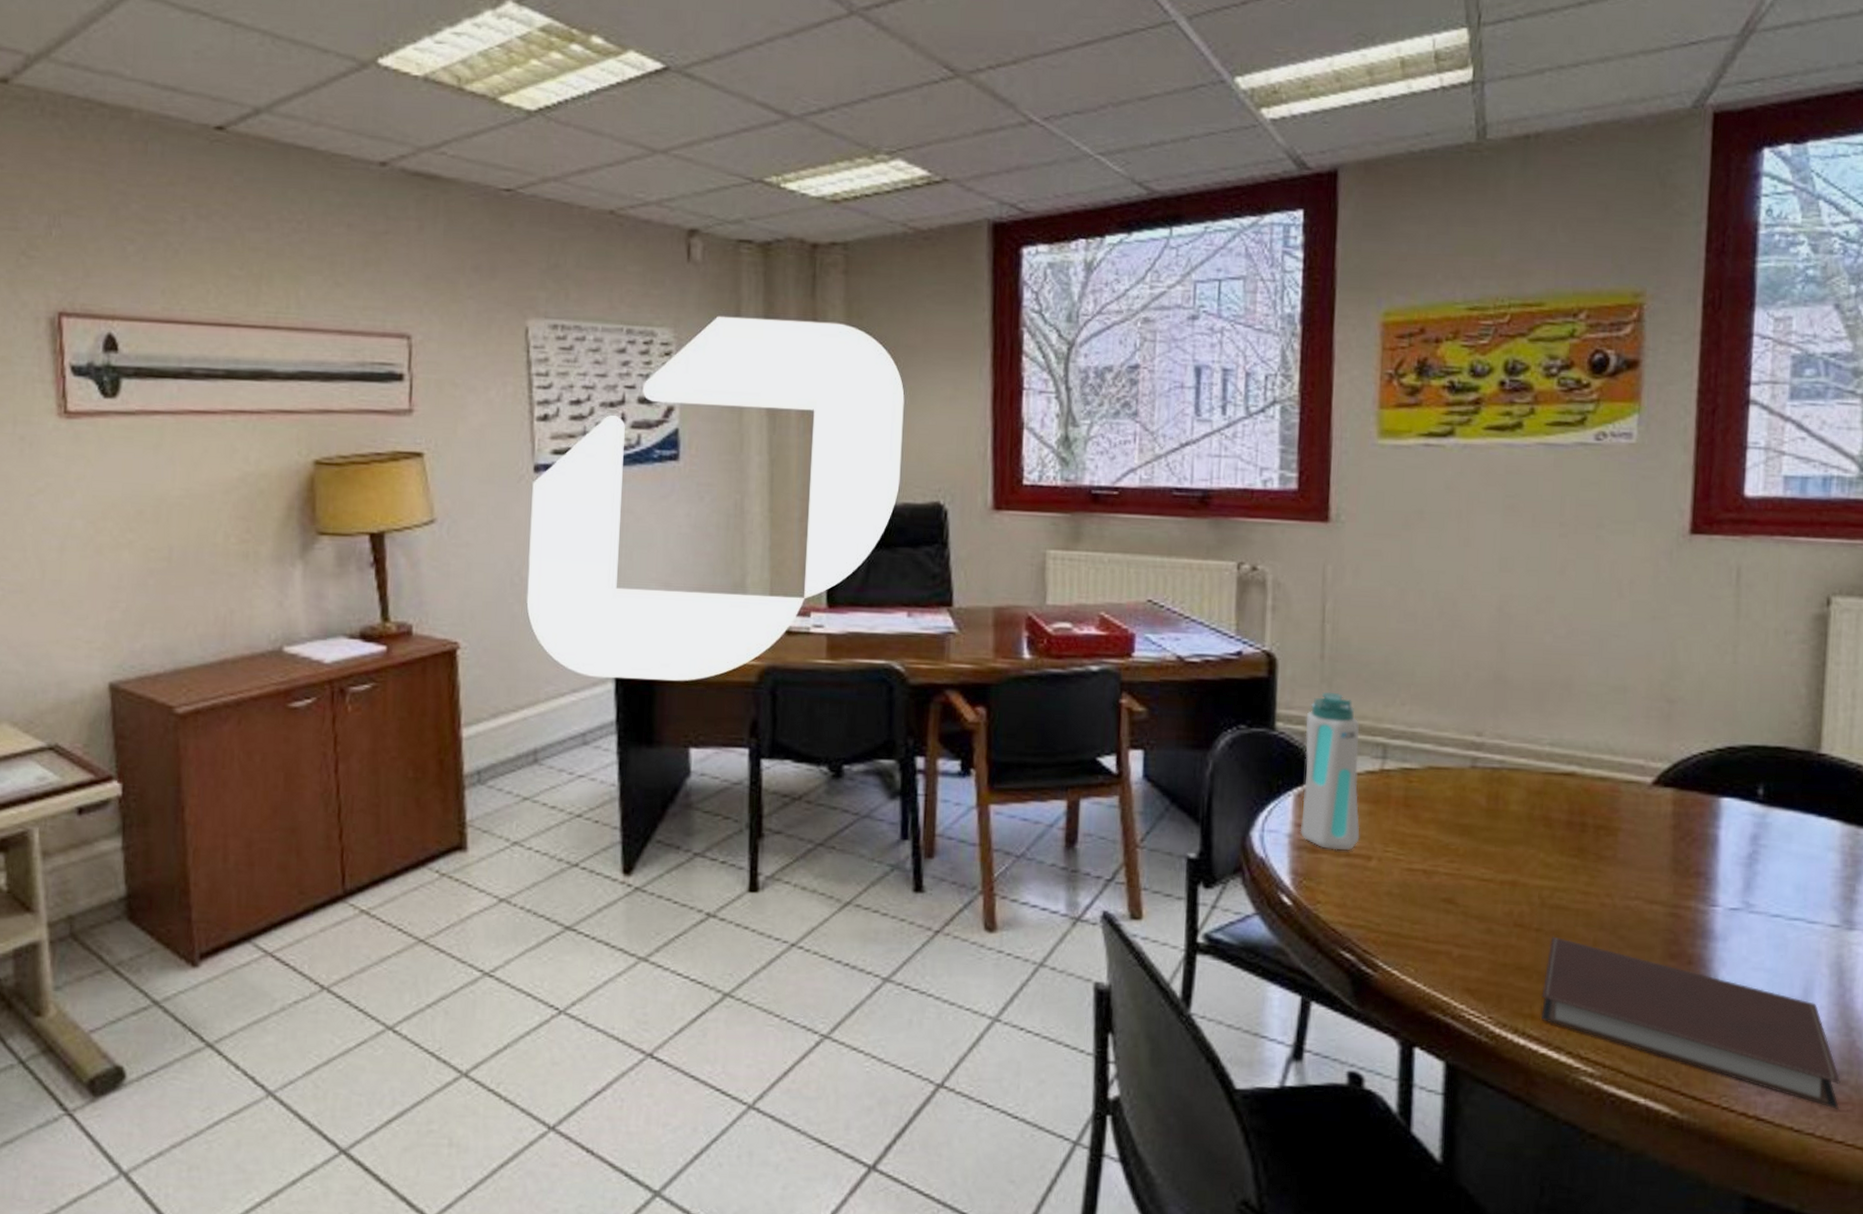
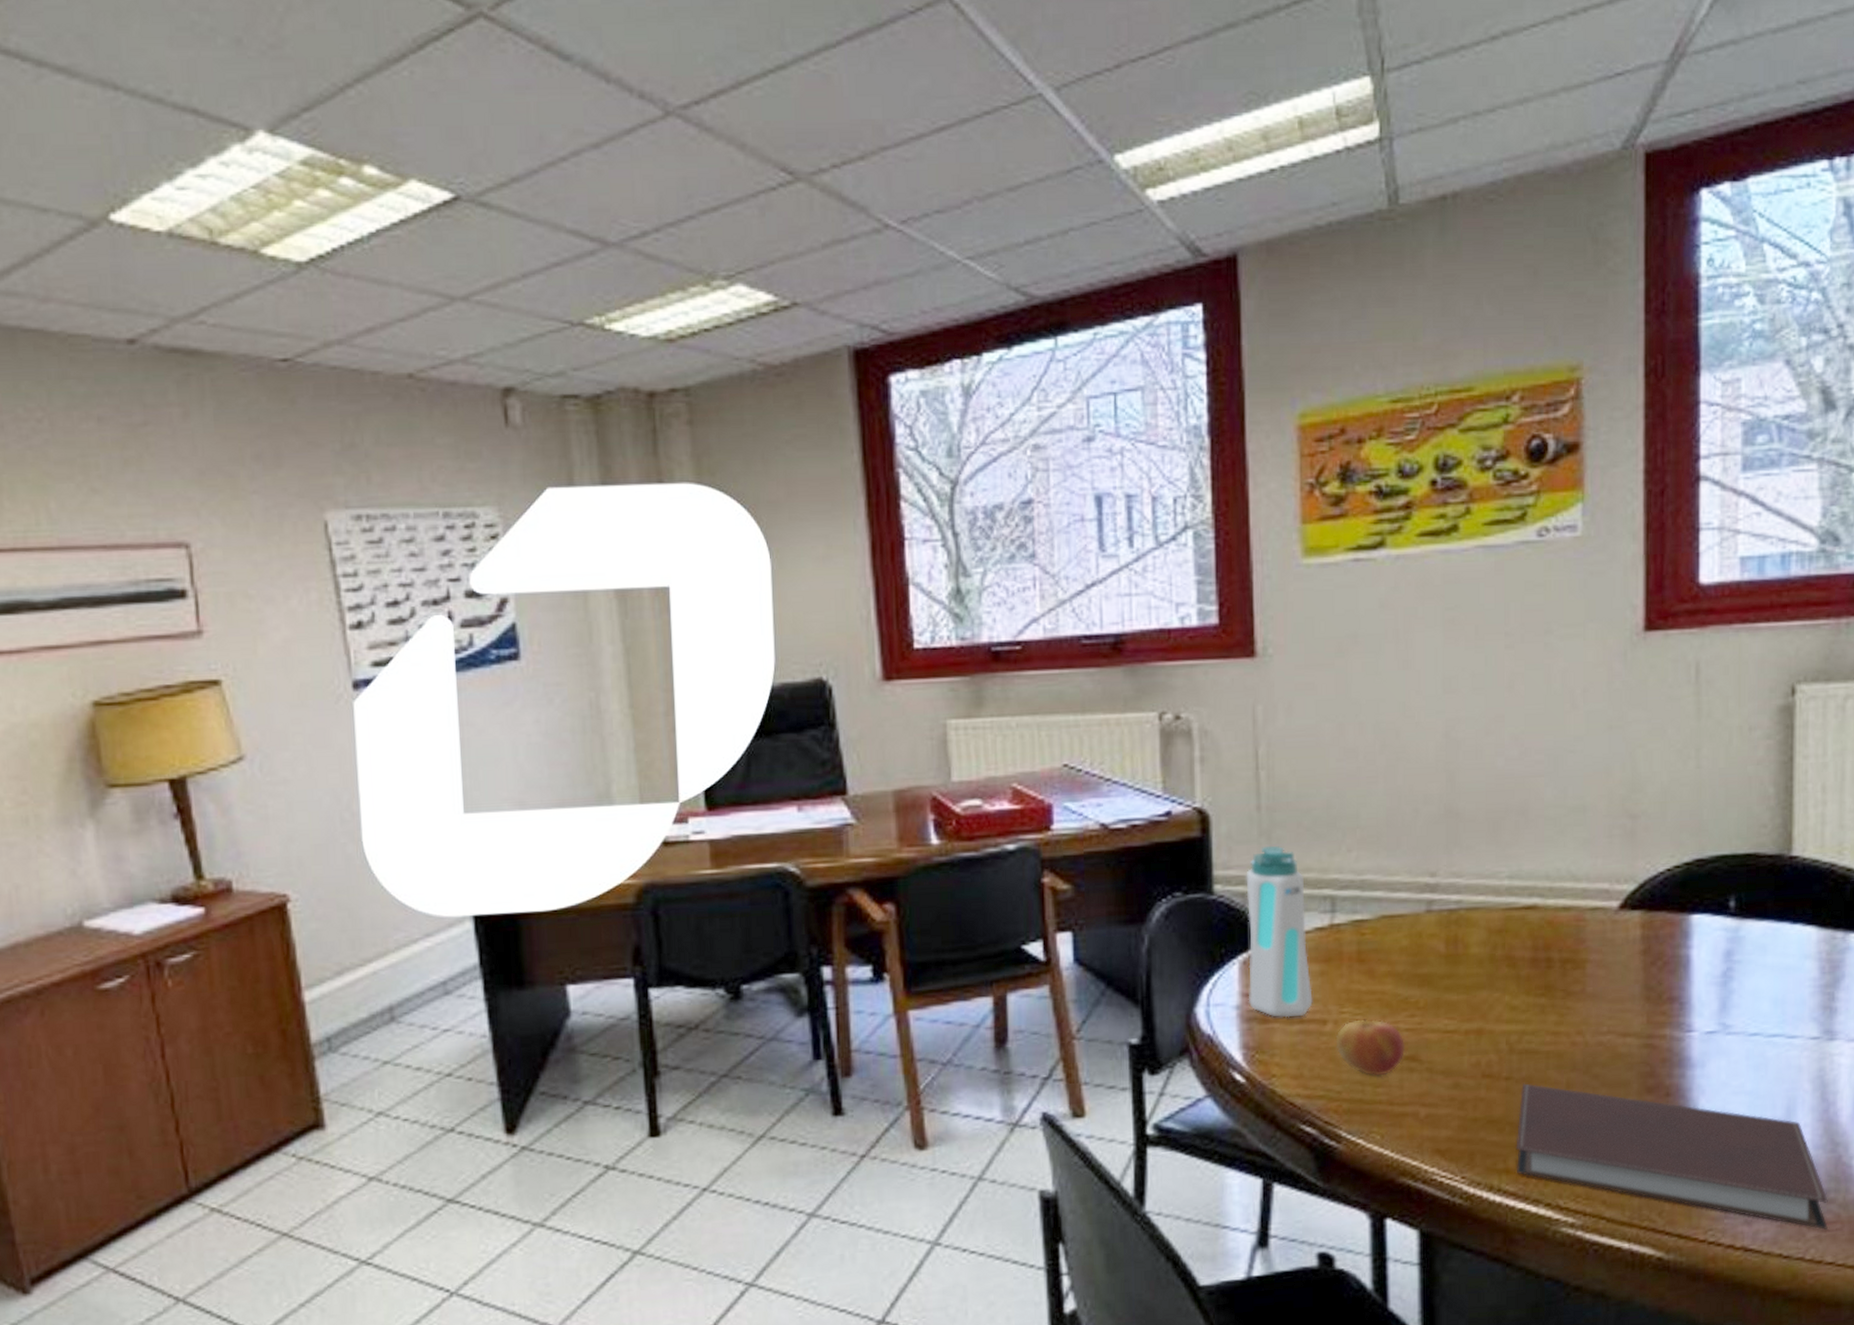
apple: none [1378,859,1444,914] -> present [1335,1019,1406,1077]

